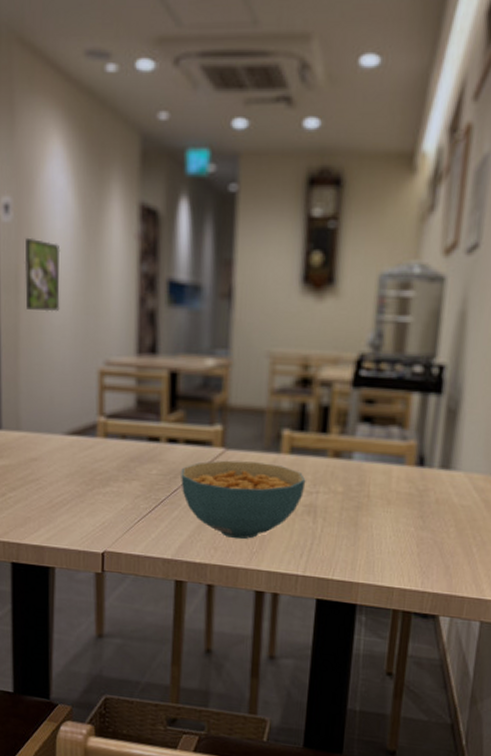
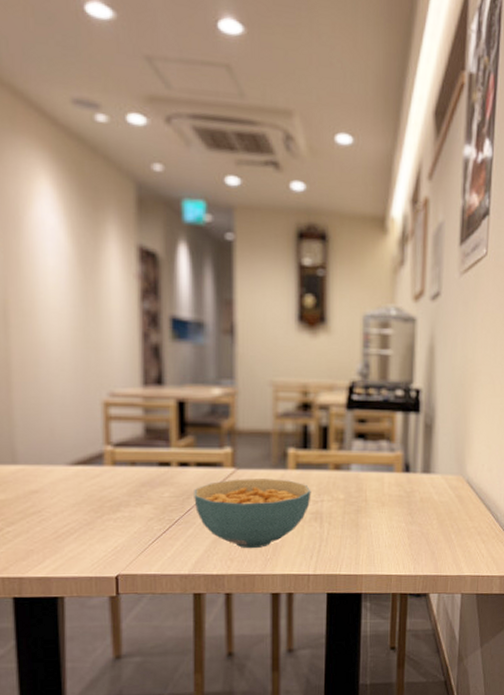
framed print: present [24,237,61,312] -> none [13,272,57,346]

